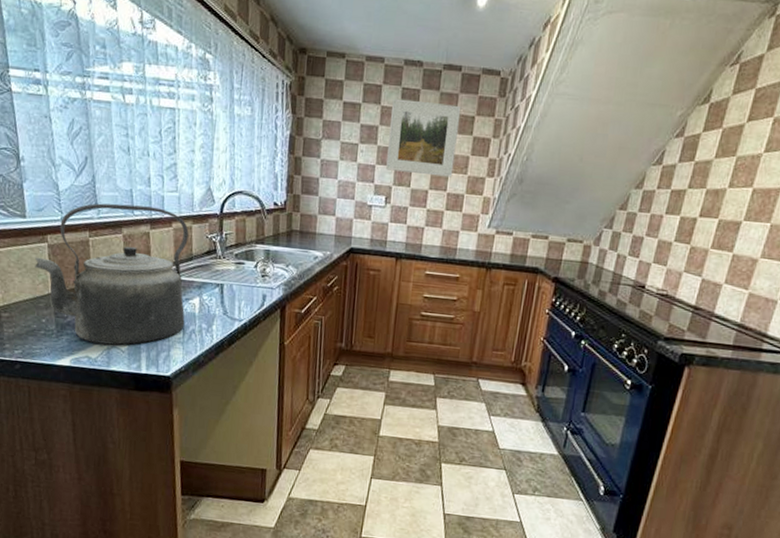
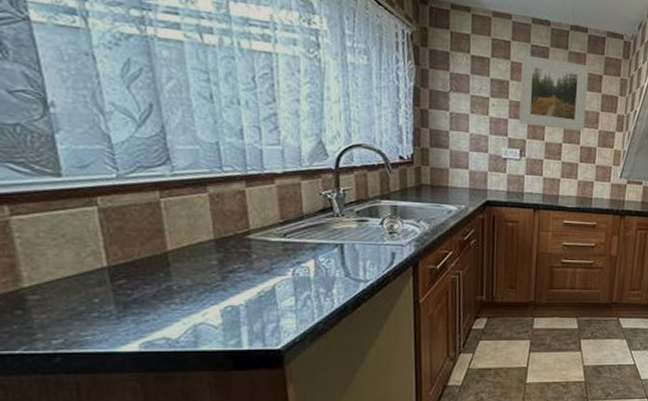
kettle: present [35,203,189,345] -> none [79,158,297,321]

